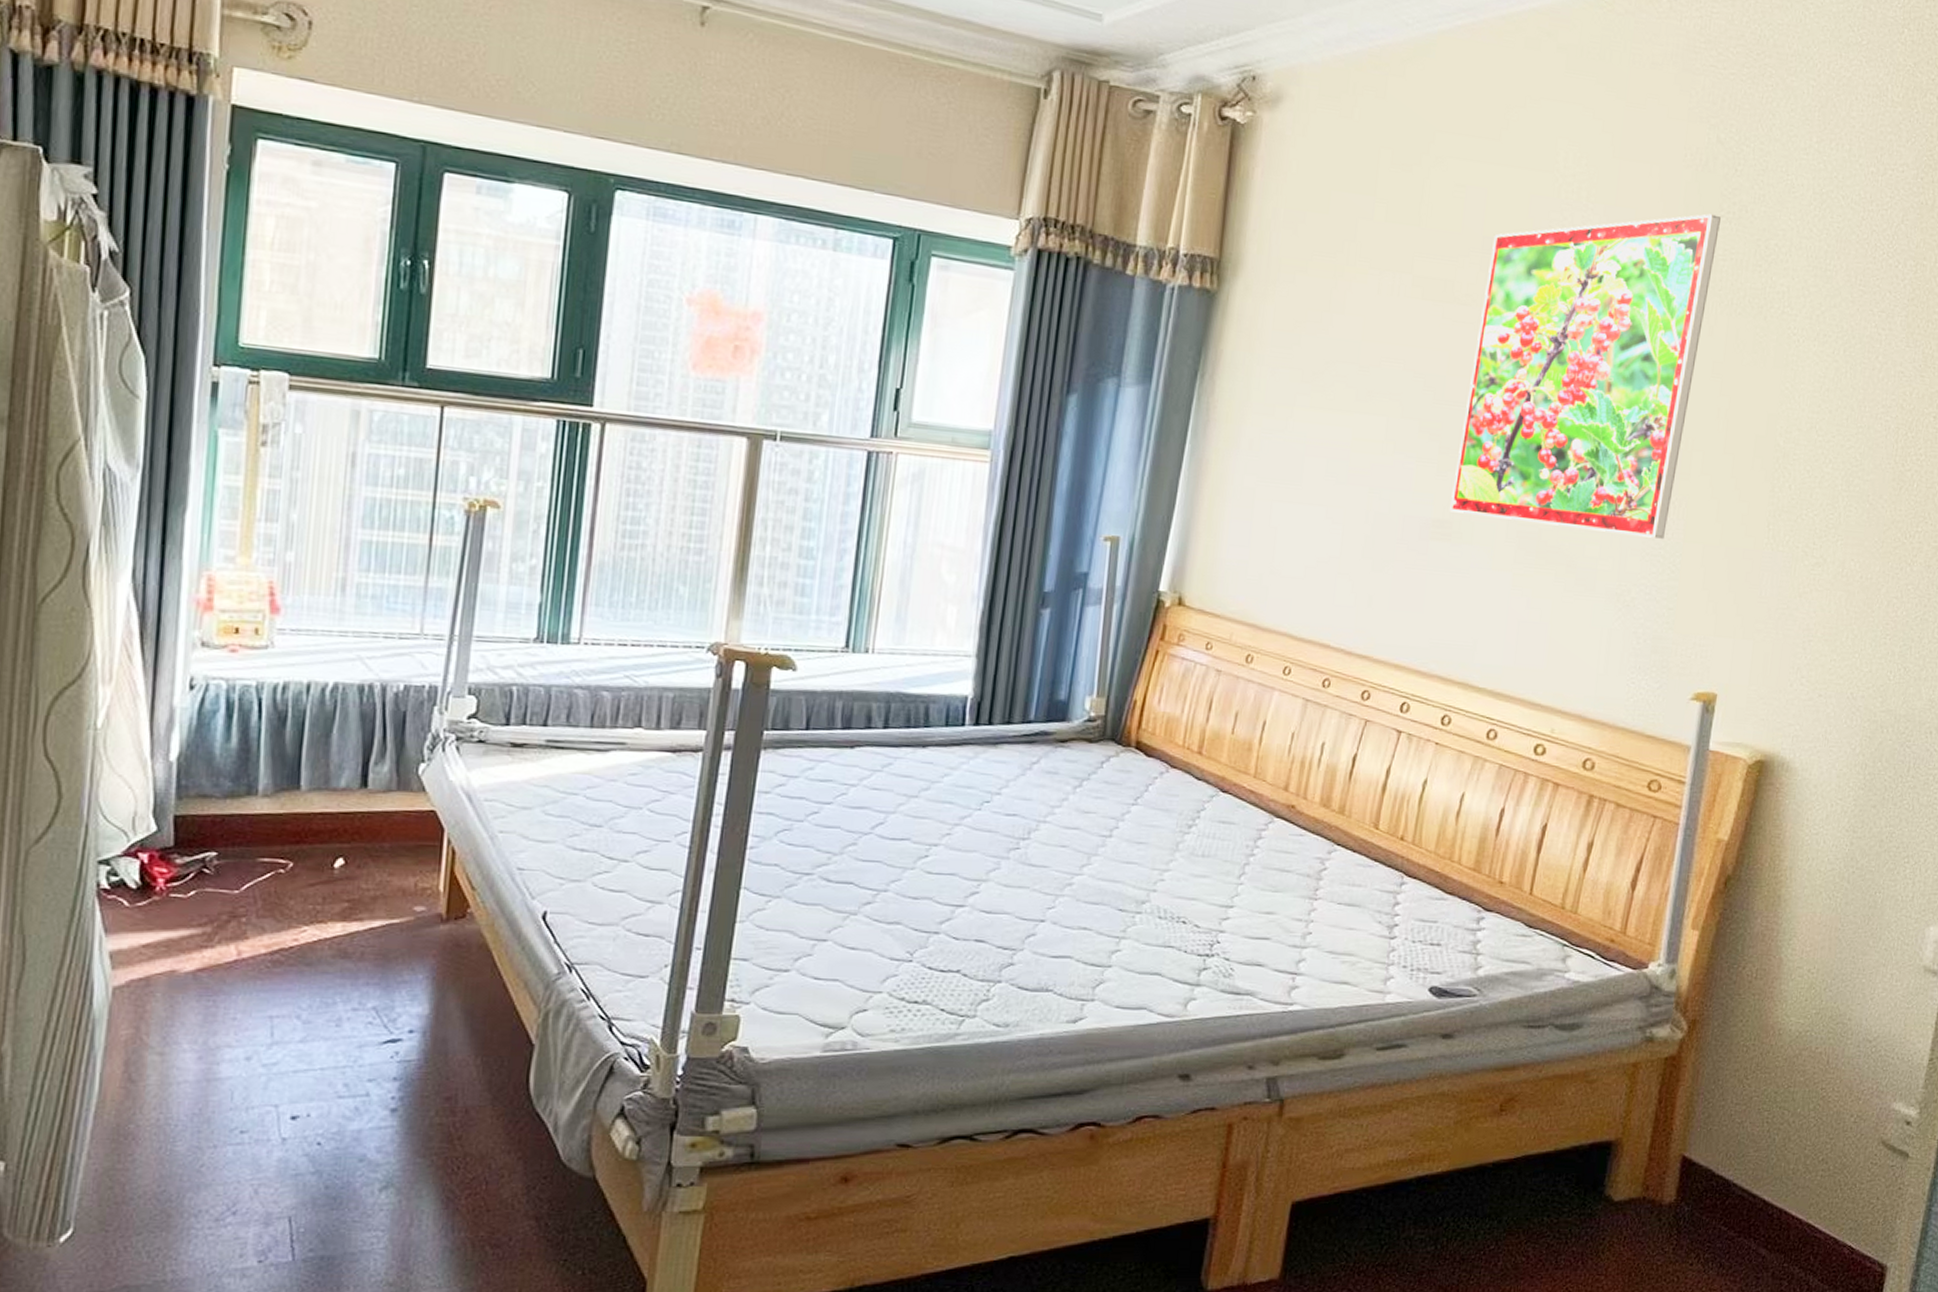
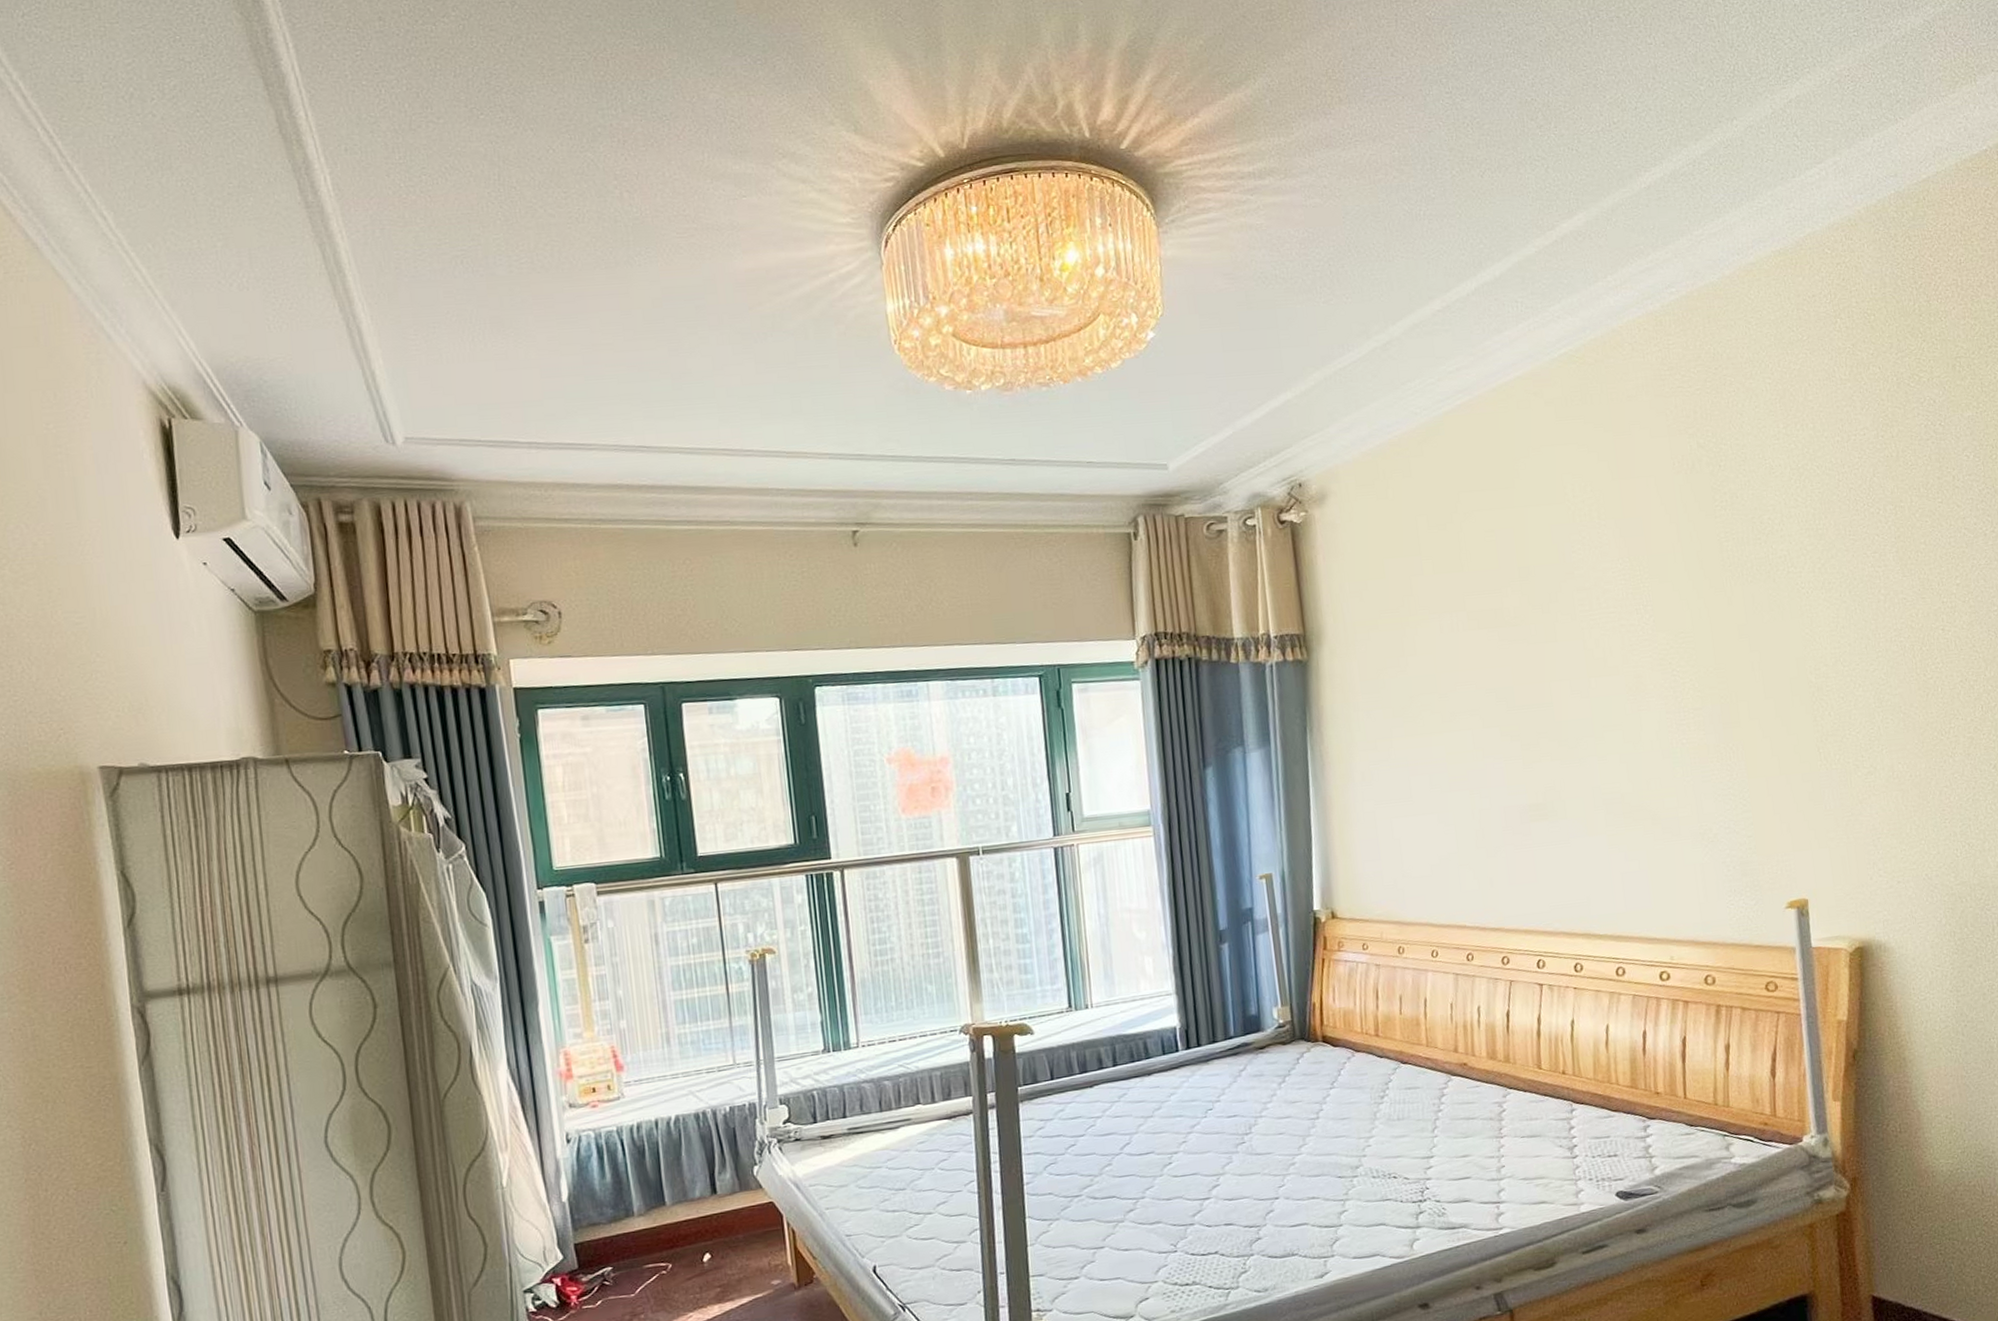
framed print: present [1449,214,1721,539] -> none [1527,506,1730,796]

